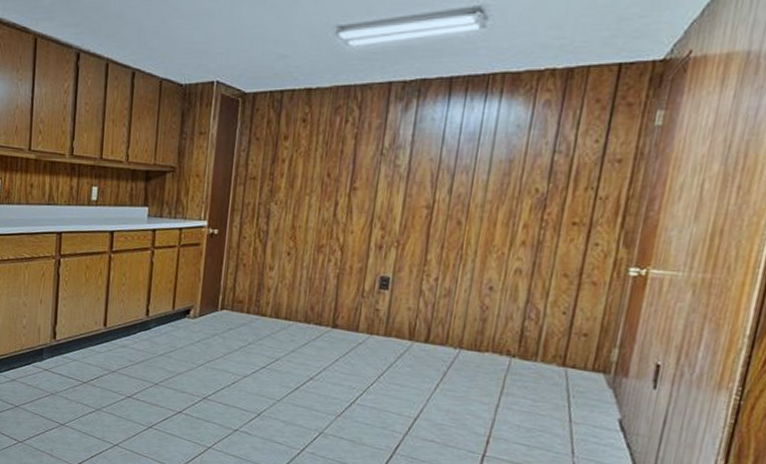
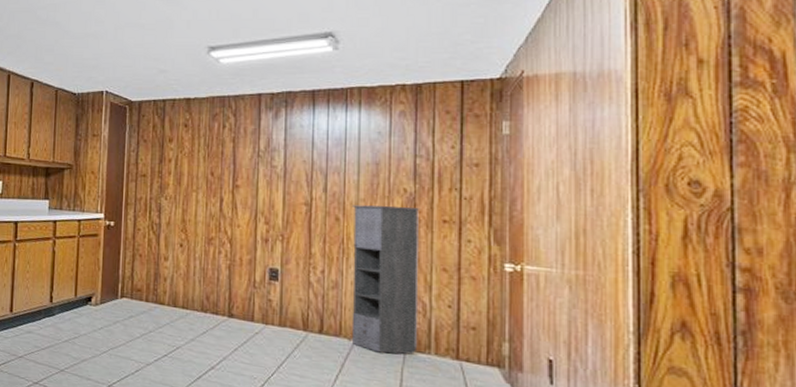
storage cabinet: none [458,207,550,362] -> present [351,205,420,355]

